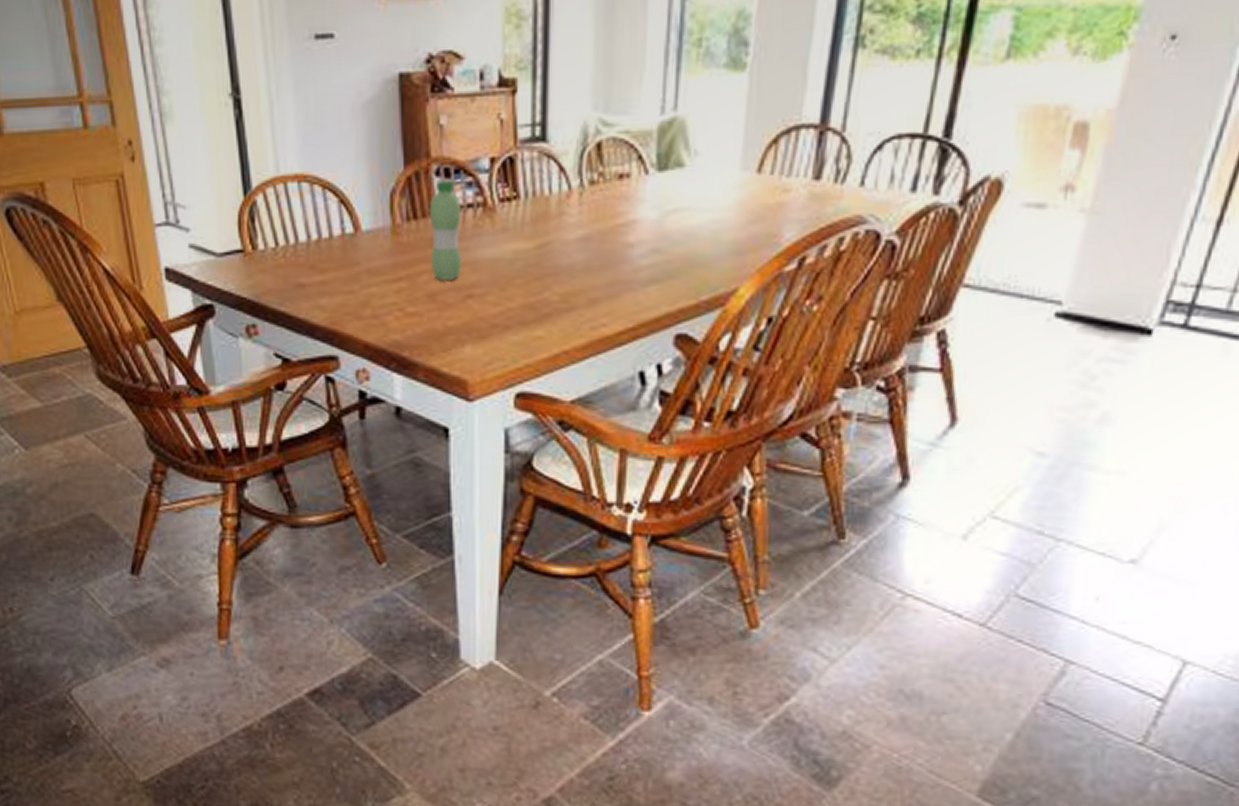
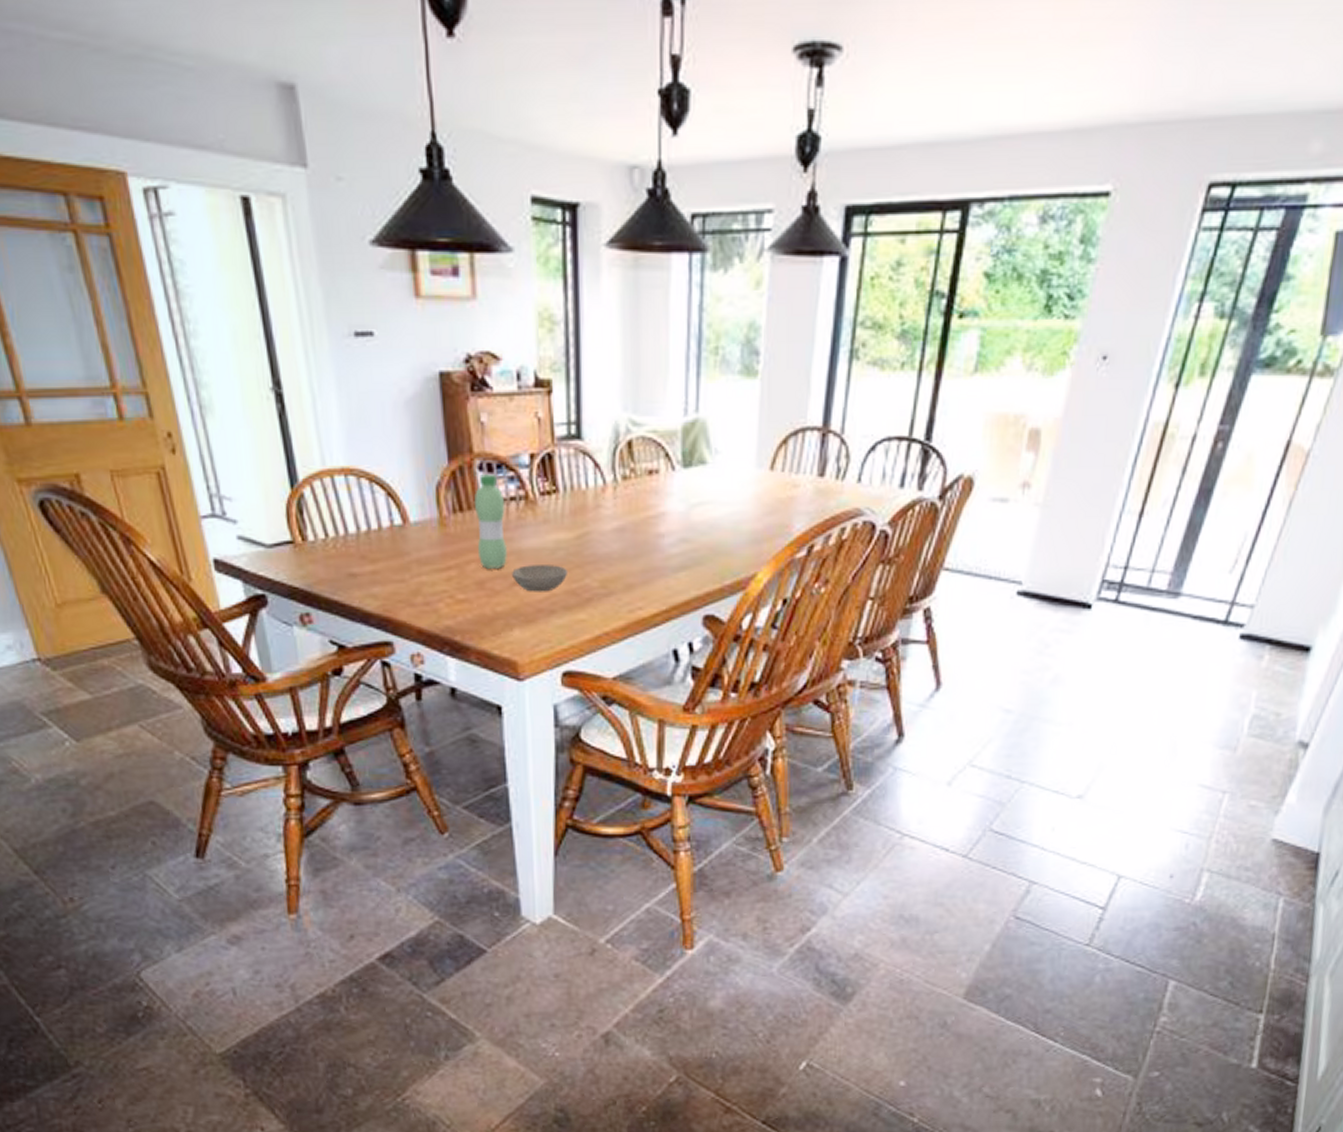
bowl: none [466,277,527,306] -> present [512,565,568,592]

